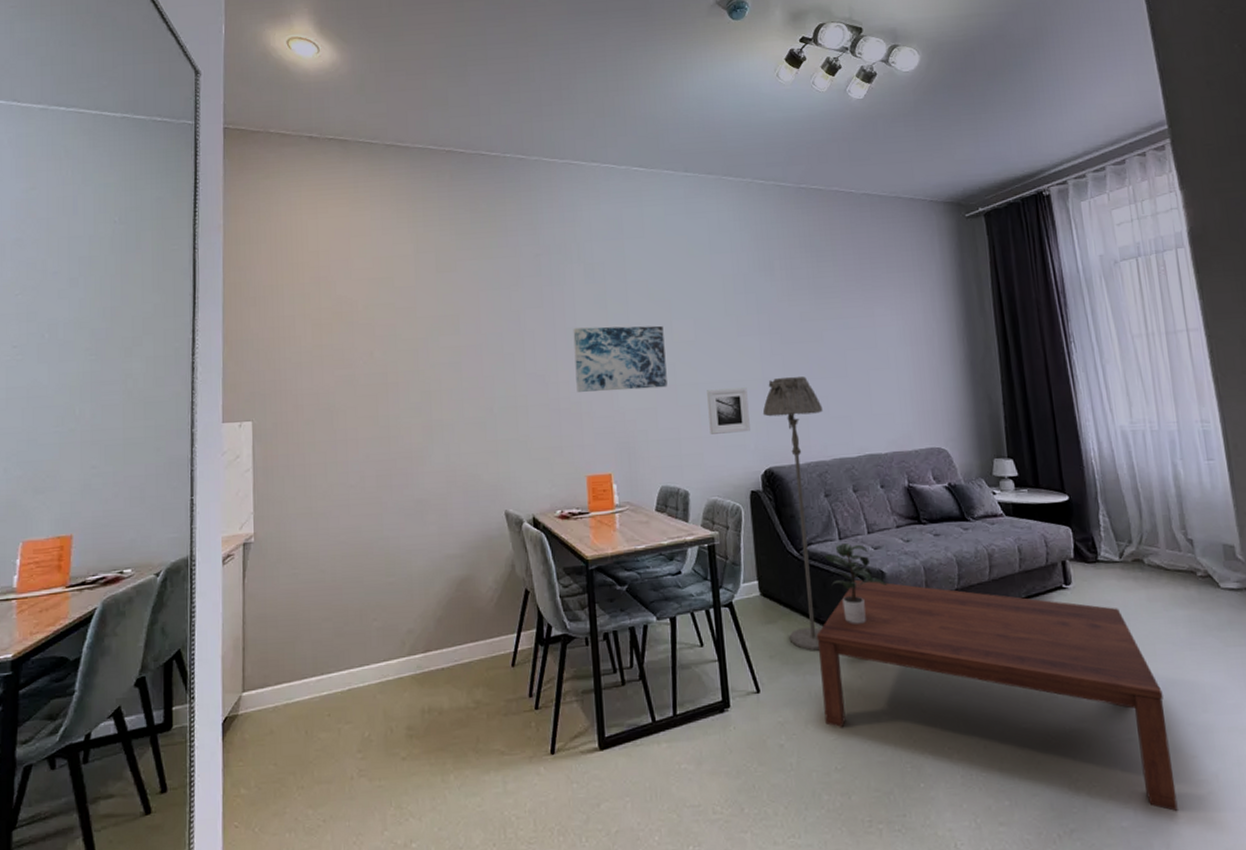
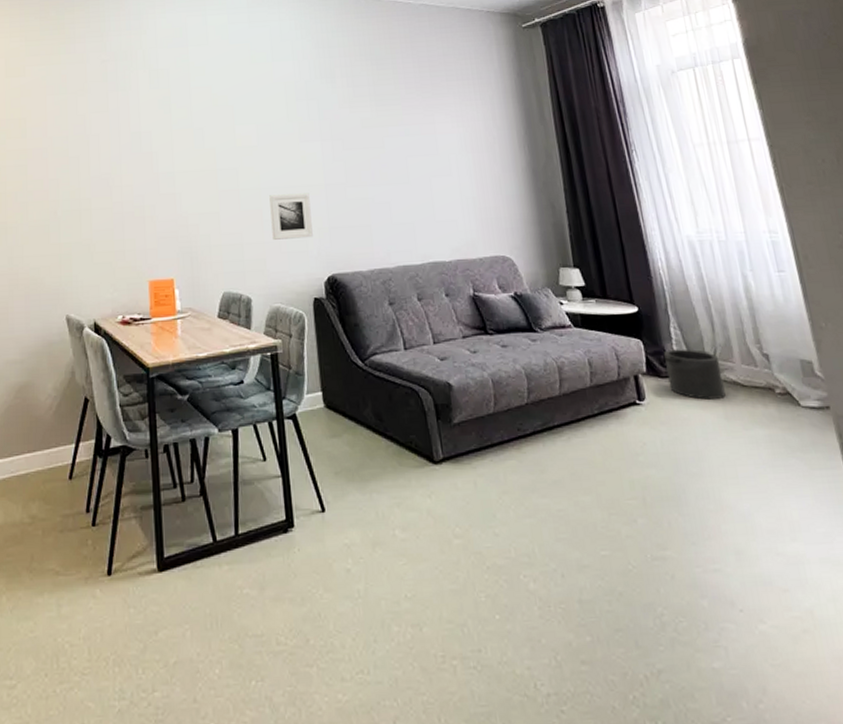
wall art: present [573,325,668,392] -> none [137,131,230,196]
floor lamp: present [762,376,823,651] -> none [325,182,388,468]
coffee table: present [816,579,1178,811] -> none [383,391,773,651]
potted plant: present [823,543,888,624] -> none [389,354,455,440]
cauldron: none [1091,535,1149,583] -> present [663,349,726,400]

